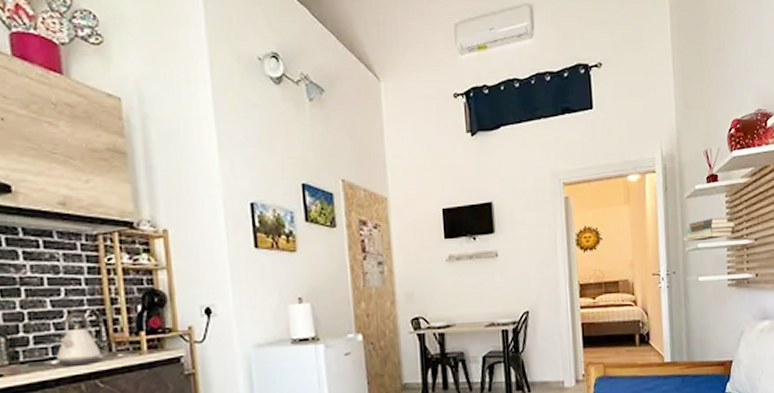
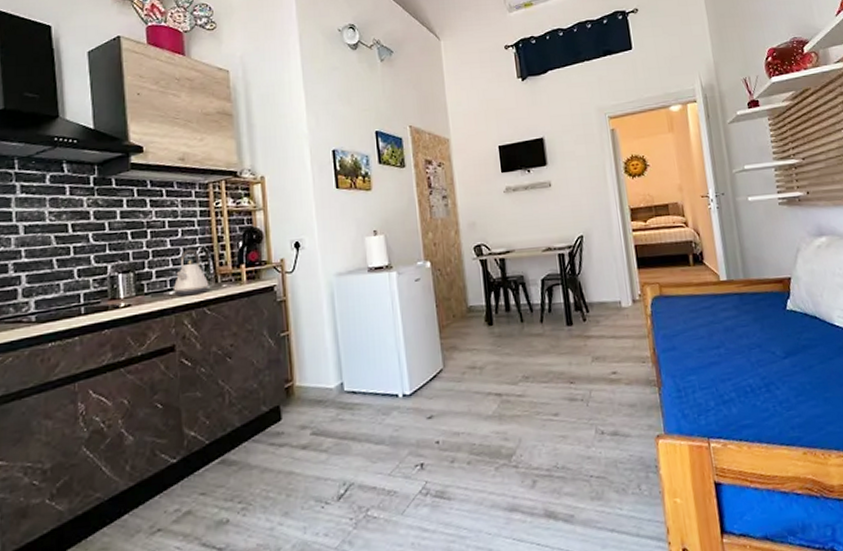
books: present [683,217,735,242] -> none [729,139,781,164]

